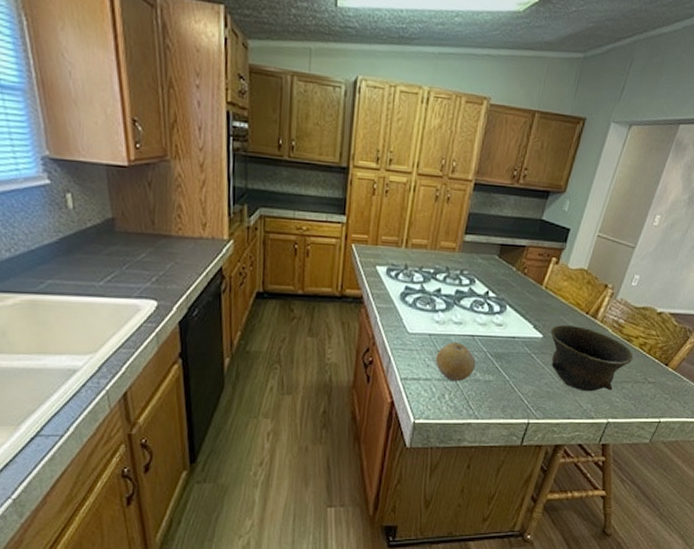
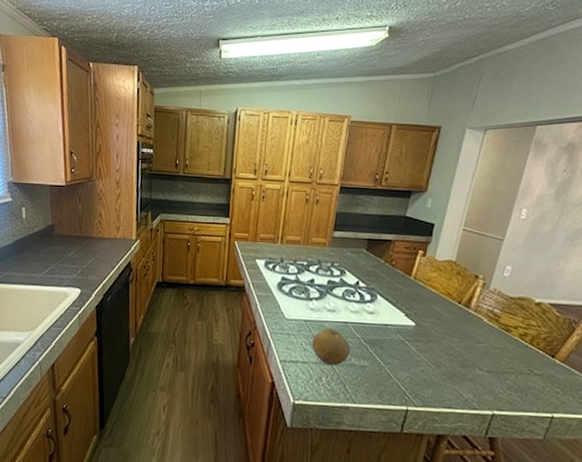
bowl: present [550,325,634,392] -> none [423,314,514,382]

